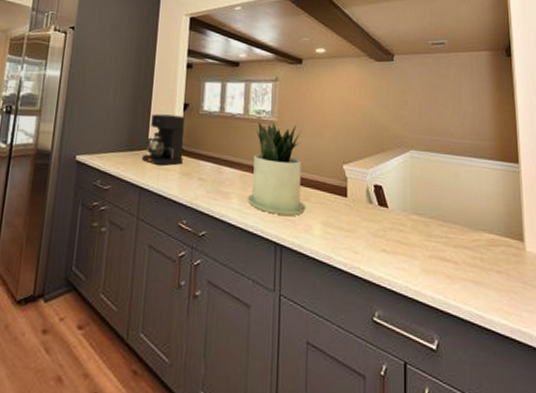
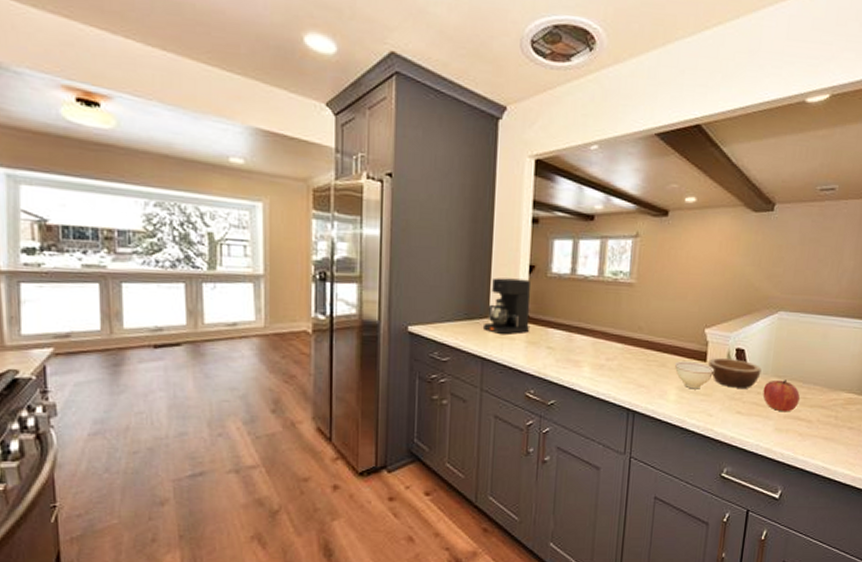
planter: present [247,122,307,216] -> none [599,284,663,382]
bowl: none [317,196,356,225] -> present [674,361,715,389]
bowl: none [349,193,401,226] -> present [708,357,762,388]
fruit: none [405,218,442,252] -> present [763,380,800,412]

